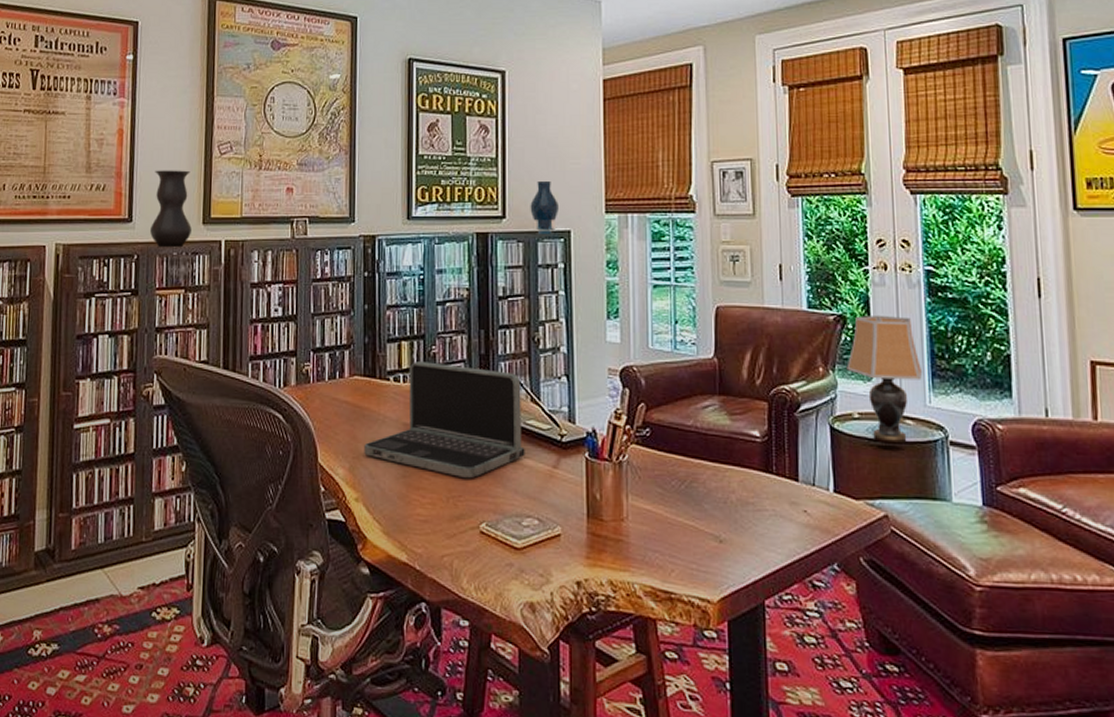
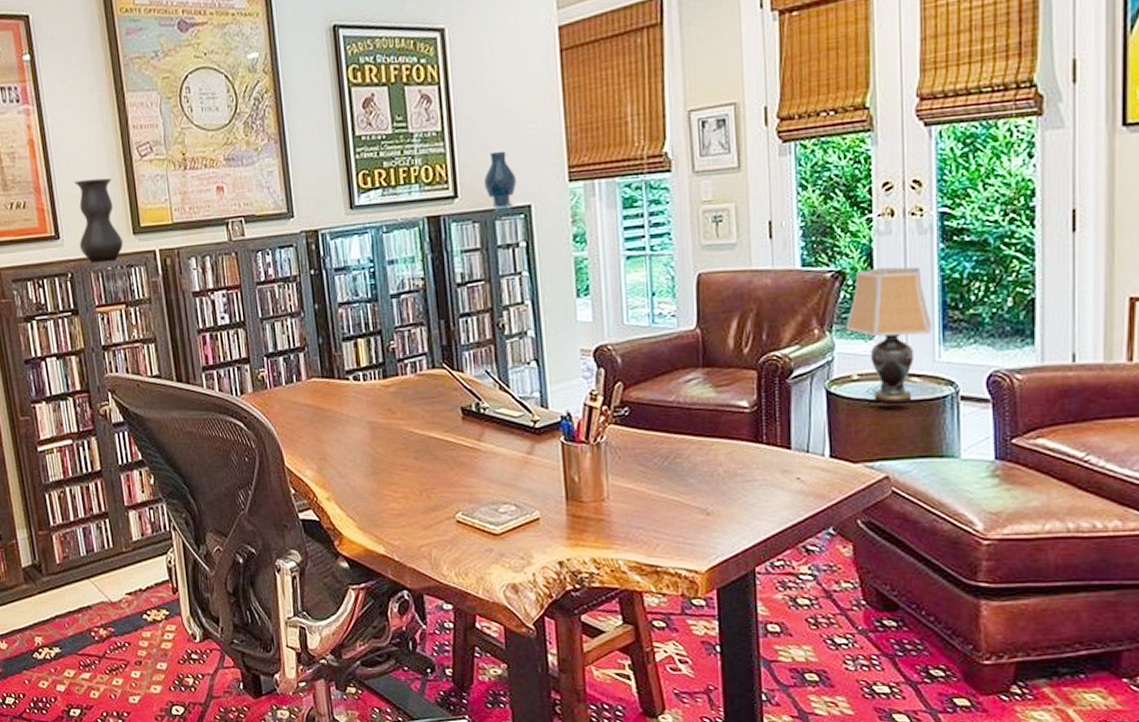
laptop: present [364,360,525,479] -> none [330,357,498,471]

